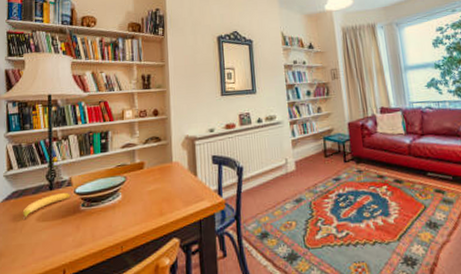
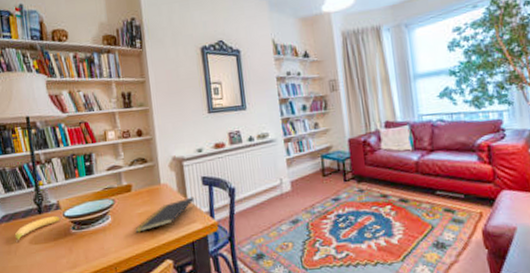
notepad: none [144,175,204,210] -> present [135,196,195,233]

